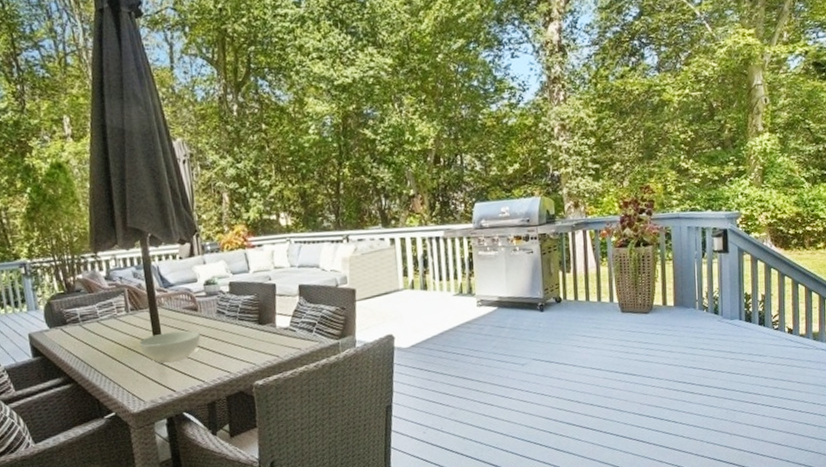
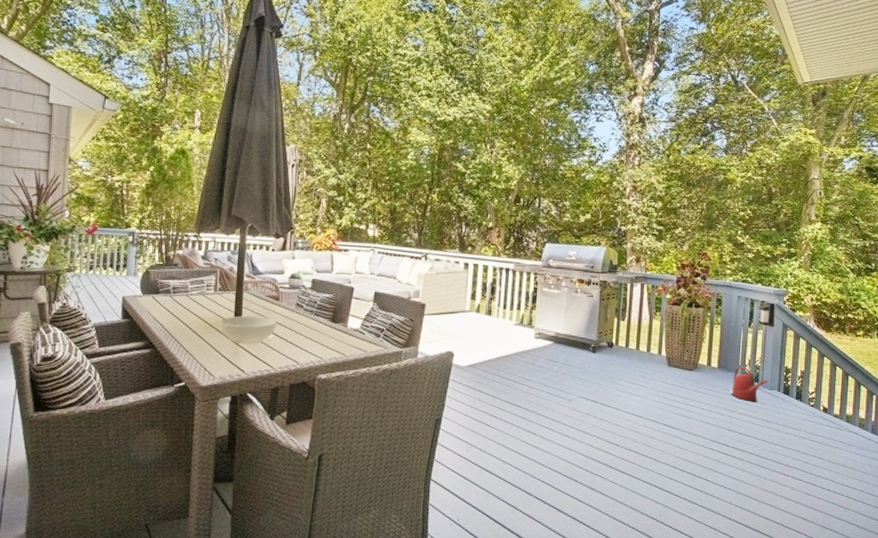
watering can: none [691,300,729,336] -> present [731,366,769,402]

